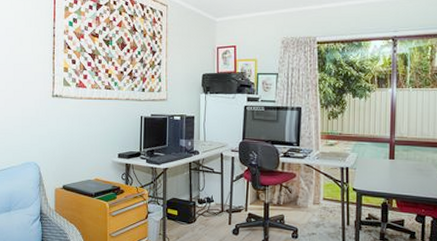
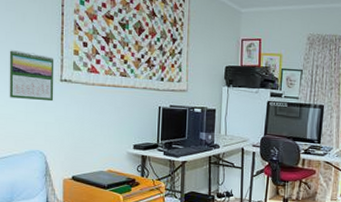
calendar: none [8,71,47,116] -> present [9,50,54,102]

